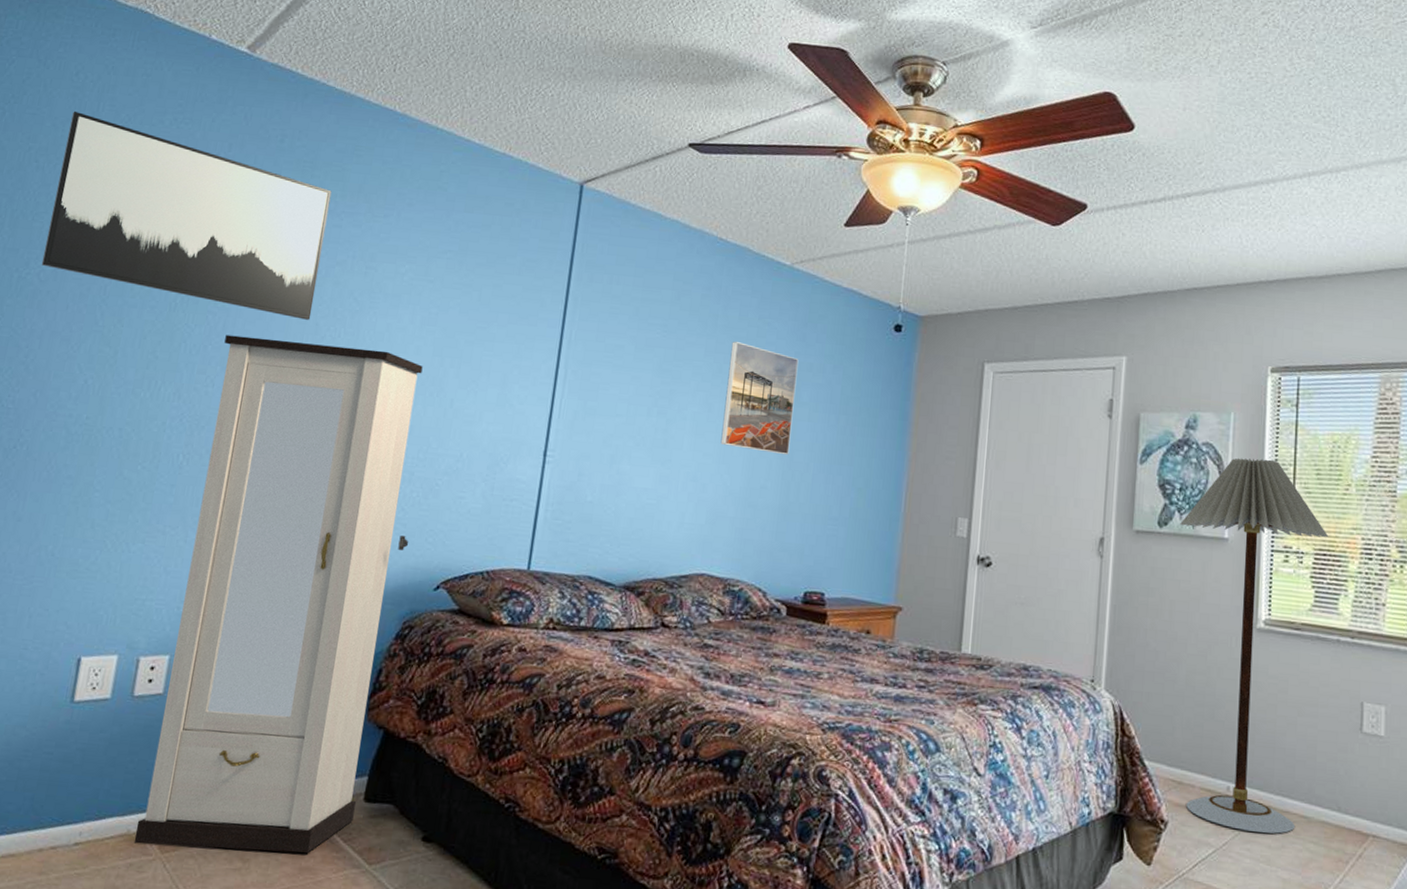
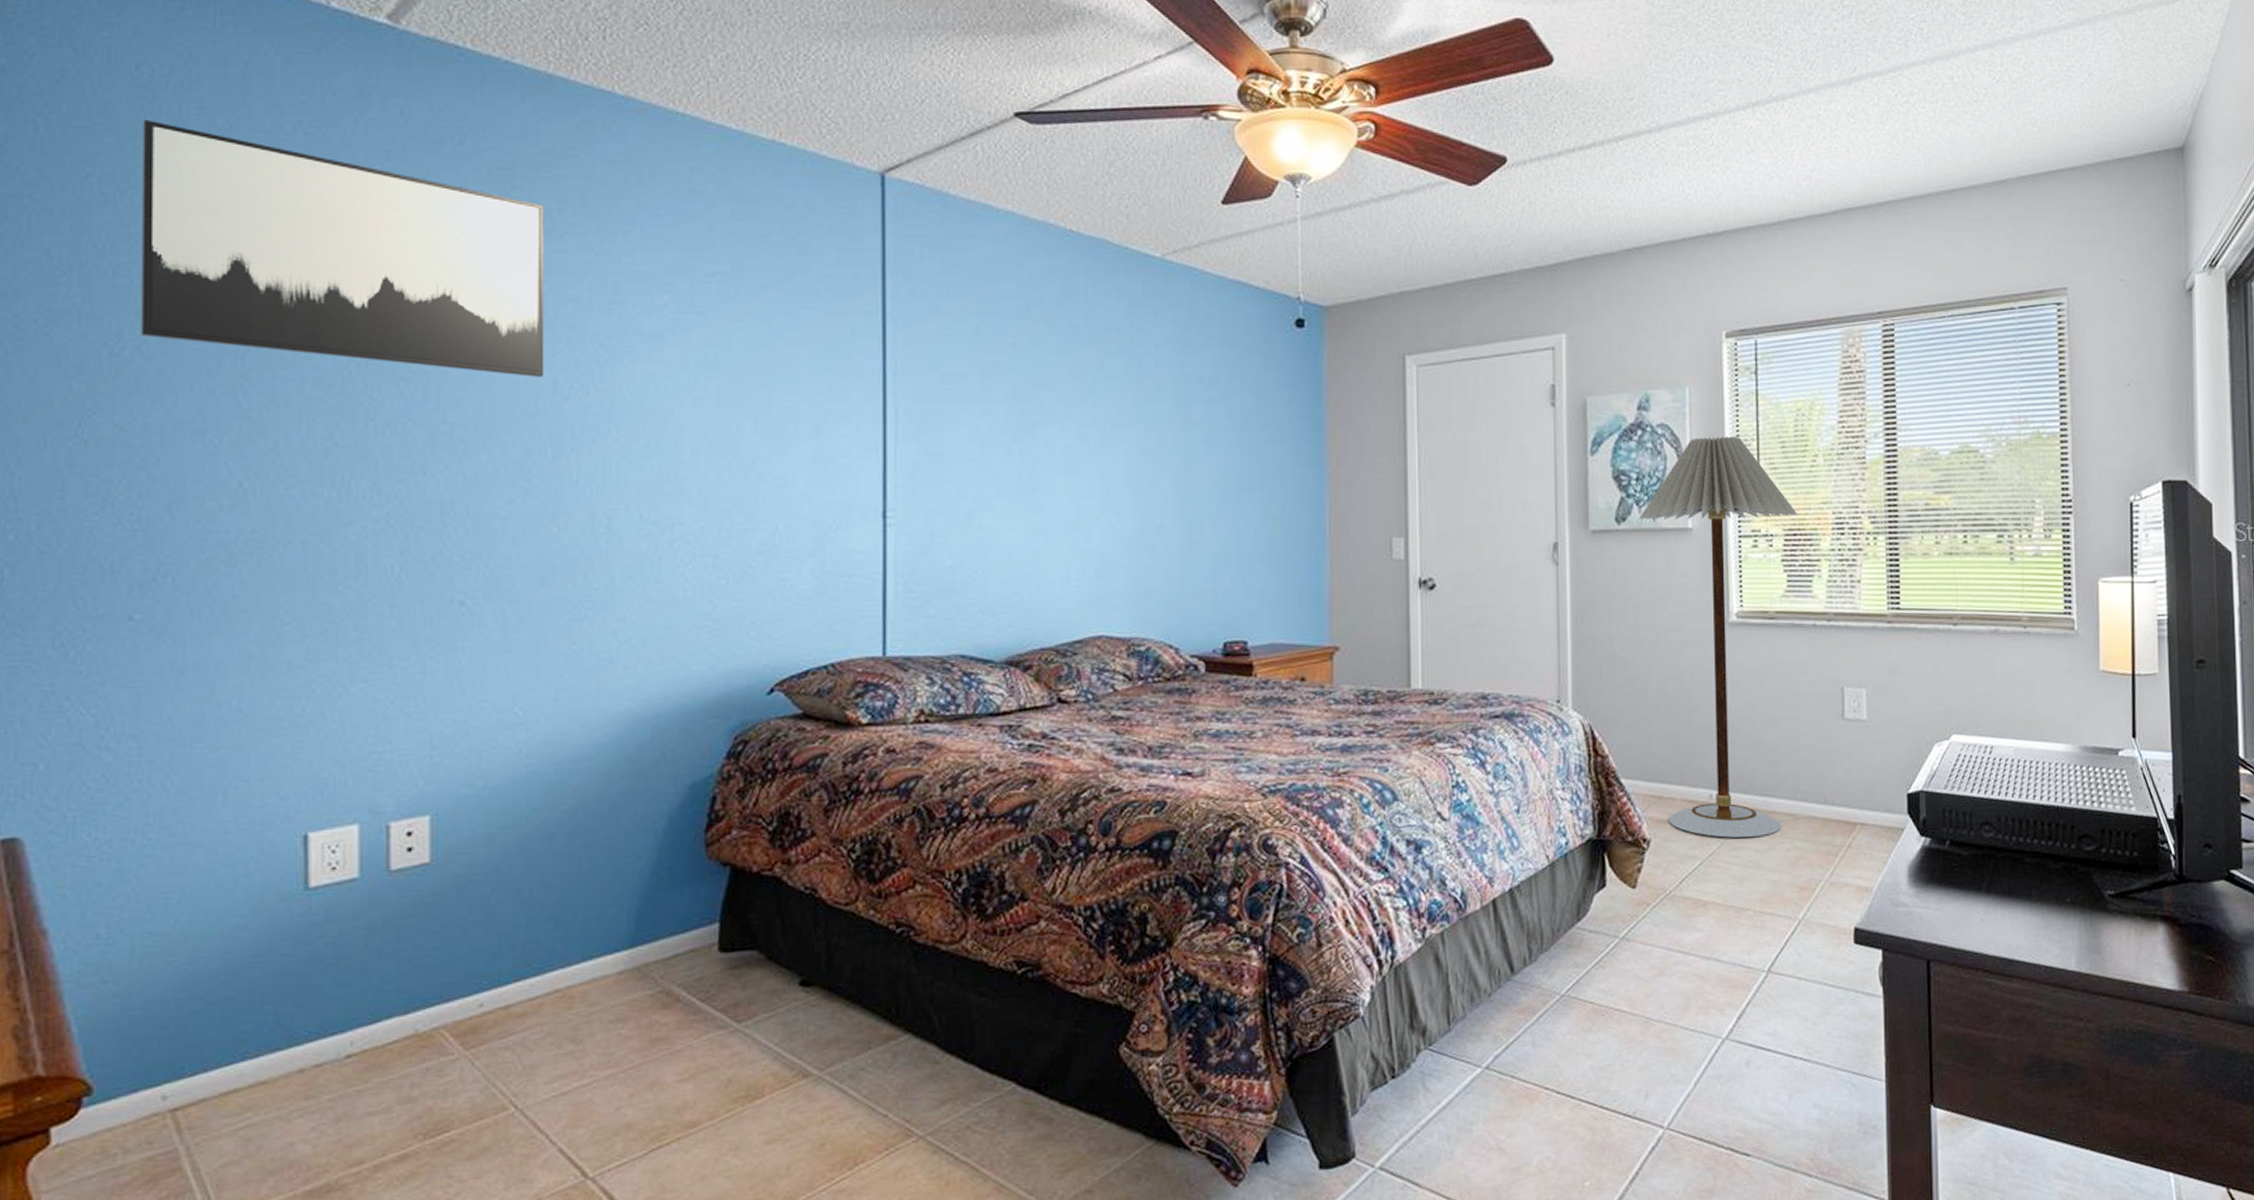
cabinet: present [133,335,423,853] -> none [426,406,726,1044]
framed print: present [720,341,799,455] -> none [1101,356,1186,487]

